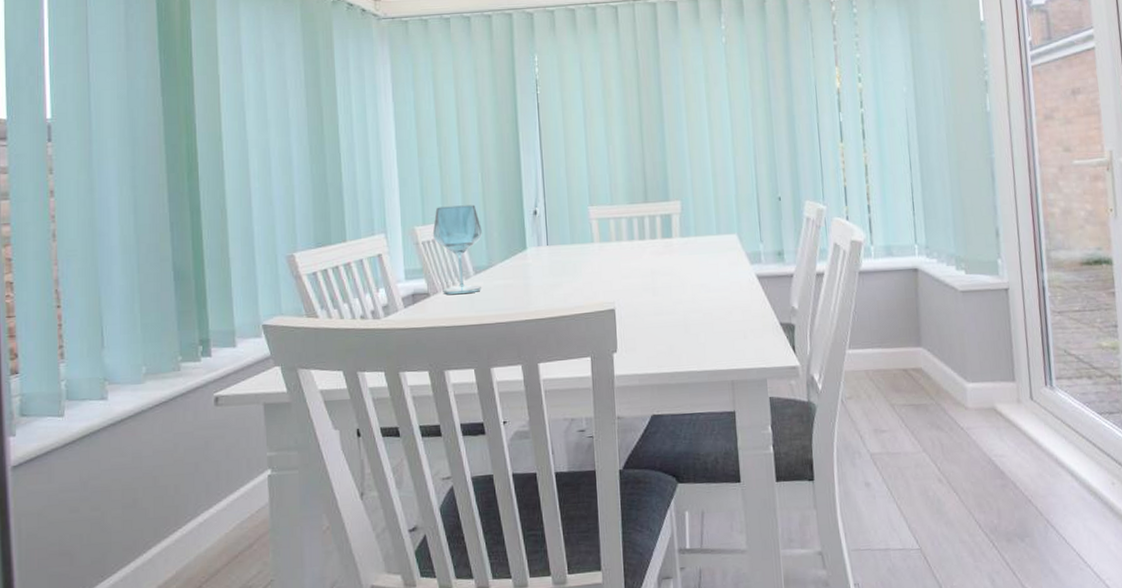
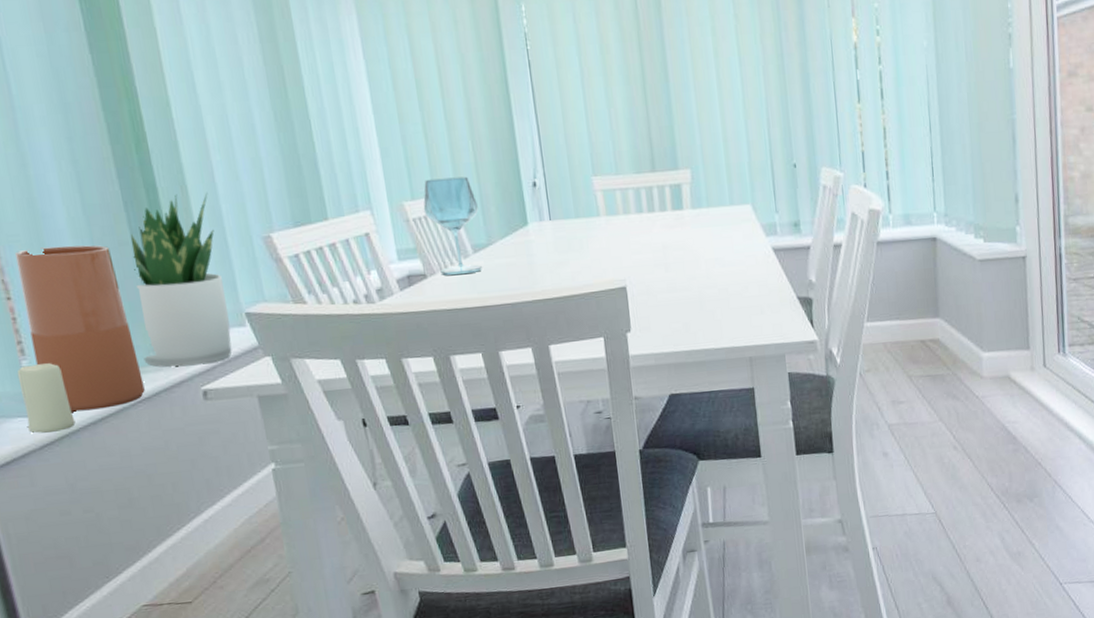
candle: none [54,367,97,433] -> present [17,363,76,434]
vase: none [70,260,163,413] -> present [14,245,145,412]
planter: none [167,216,248,375] -> present [130,193,232,368]

